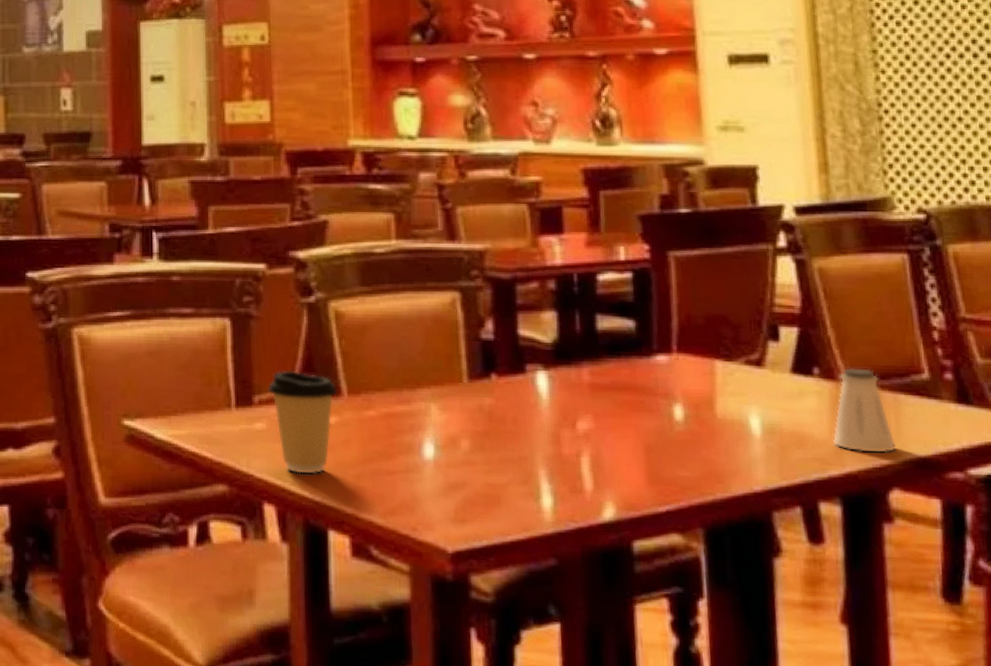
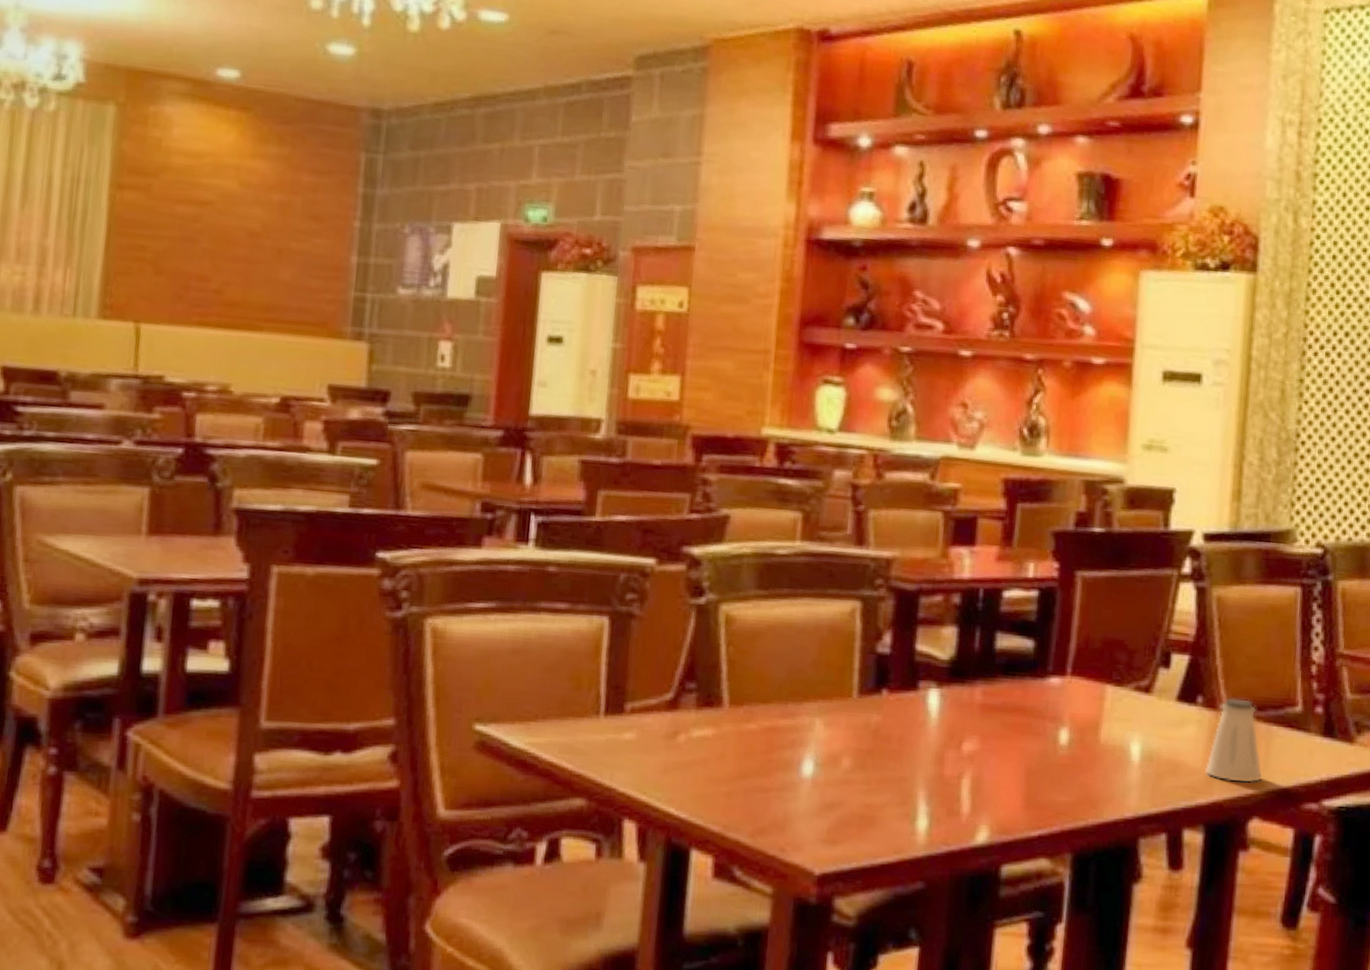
coffee cup: present [268,370,338,474] -> none [642,676,720,790]

